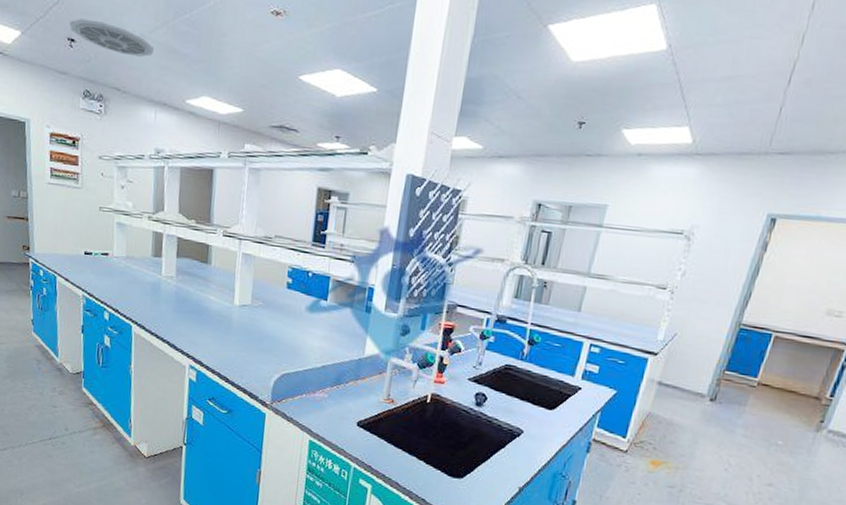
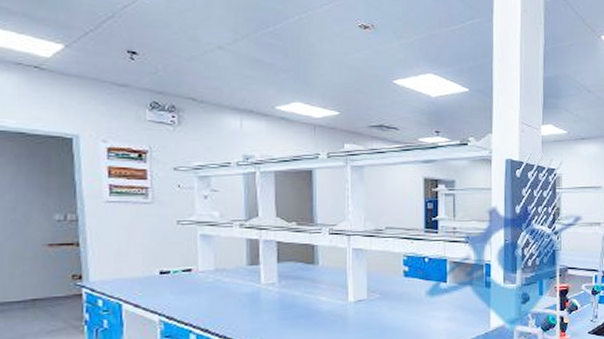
ceiling vent: present [69,19,155,57] -> none [128,32,236,68]

